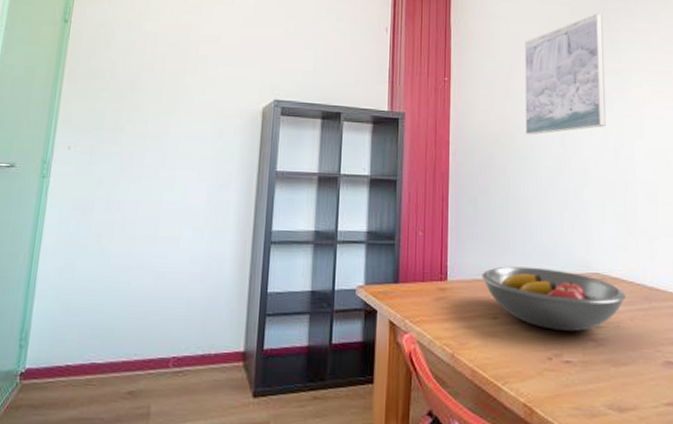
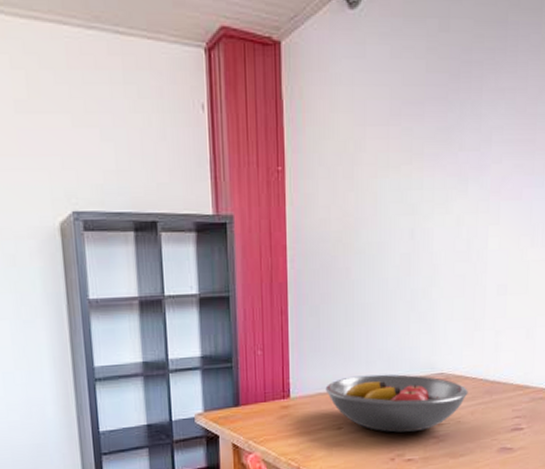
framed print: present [525,13,607,135] -> none [372,68,463,231]

